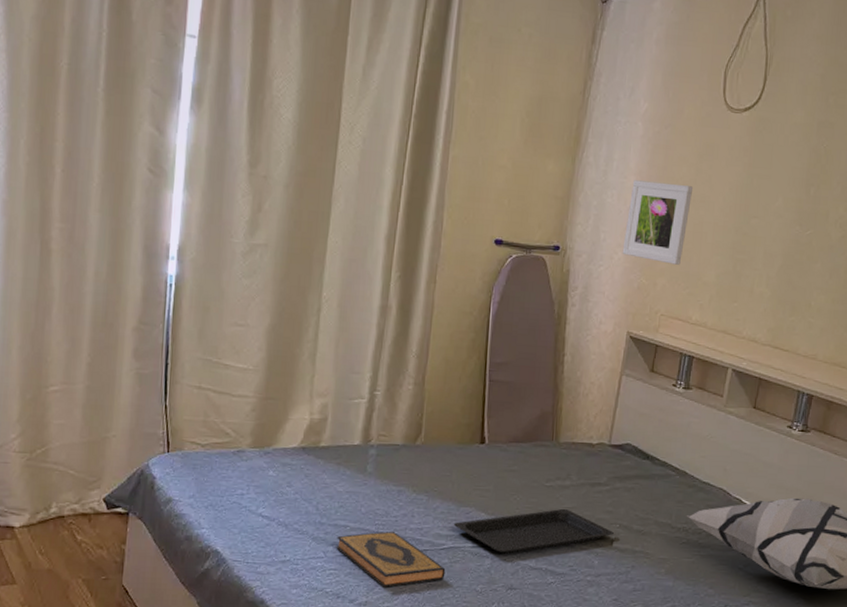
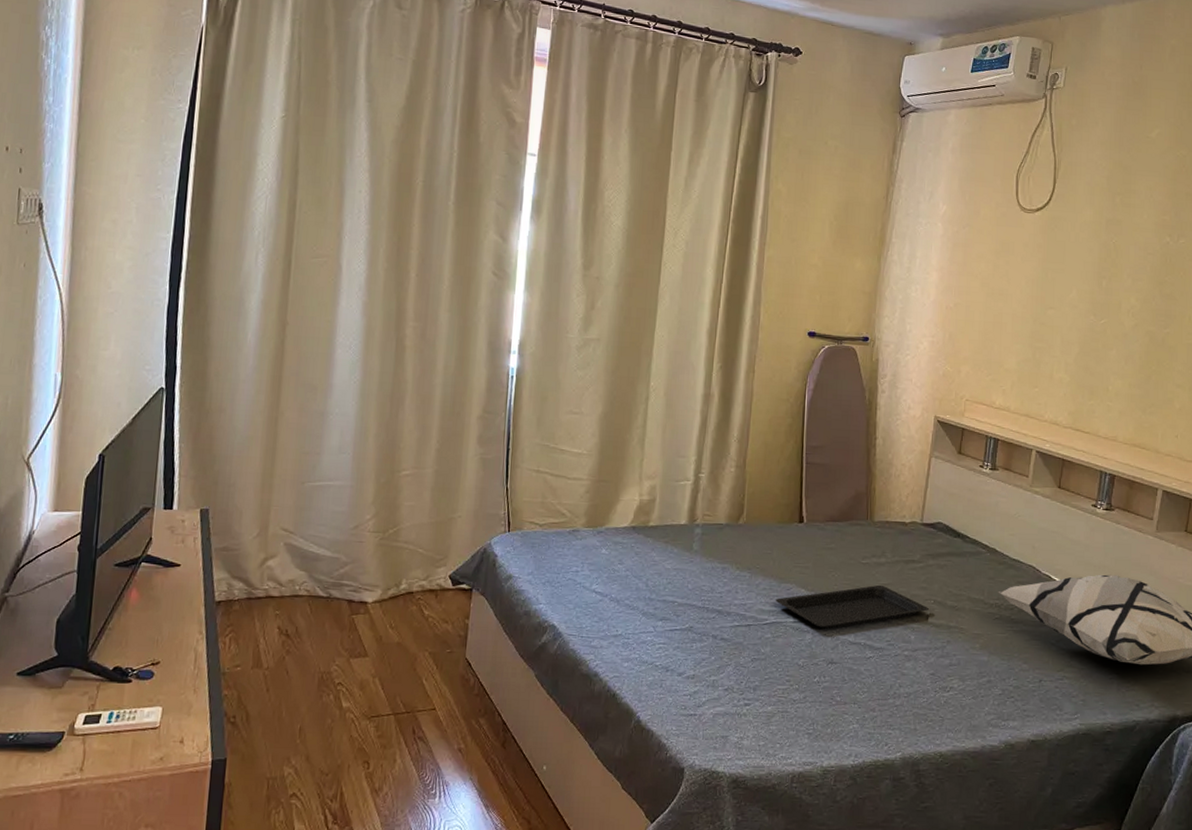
hardback book: present [336,531,446,588] -> none [665,607,769,661]
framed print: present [622,180,694,265] -> none [927,275,992,353]

